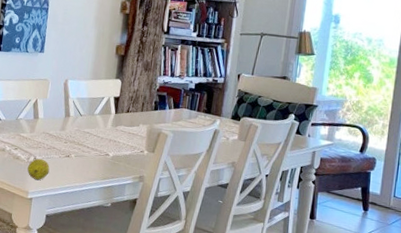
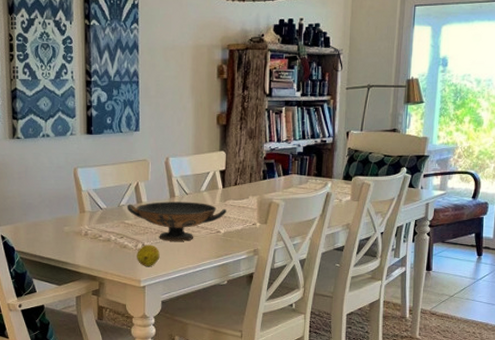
decorative bowl: none [24,118,117,160] -> present [126,201,226,241]

